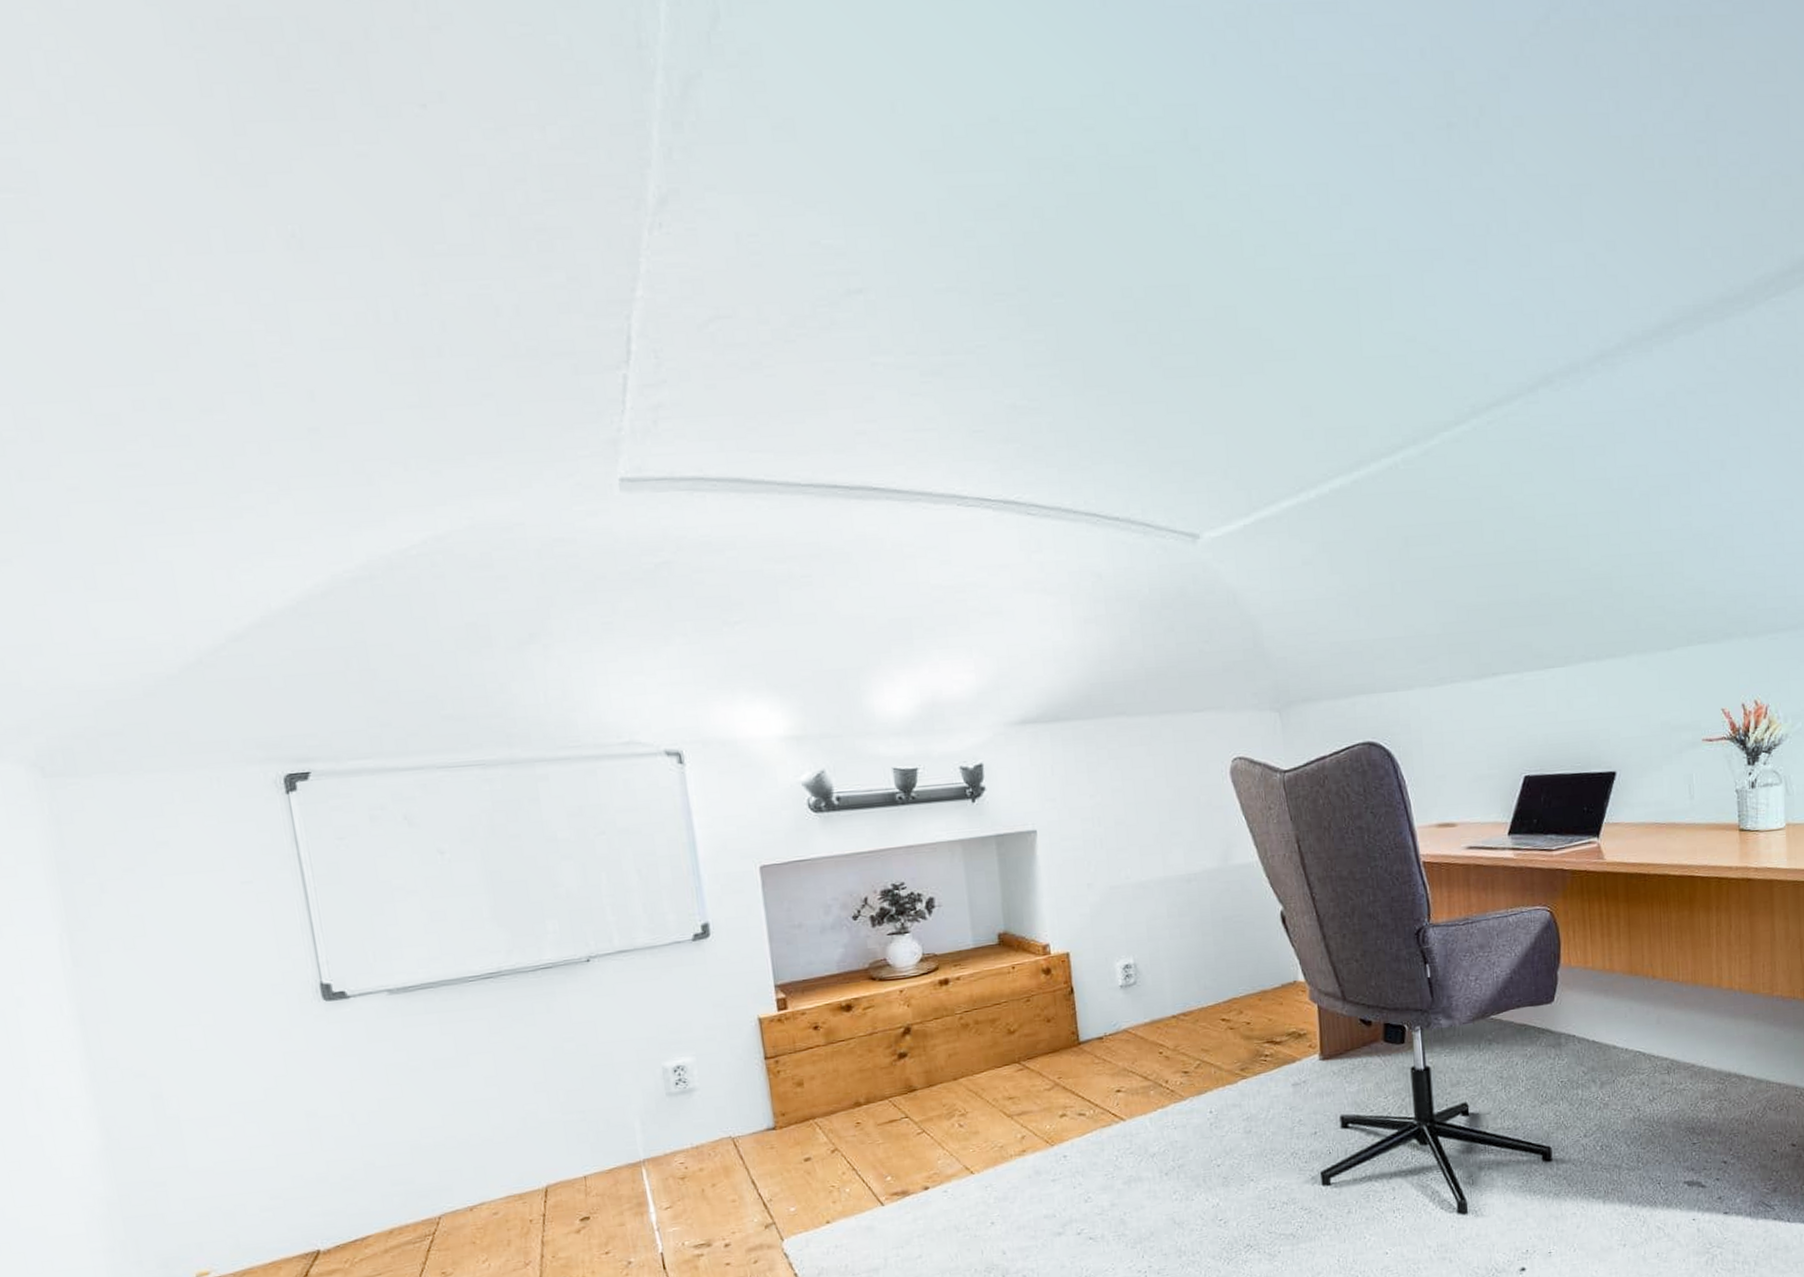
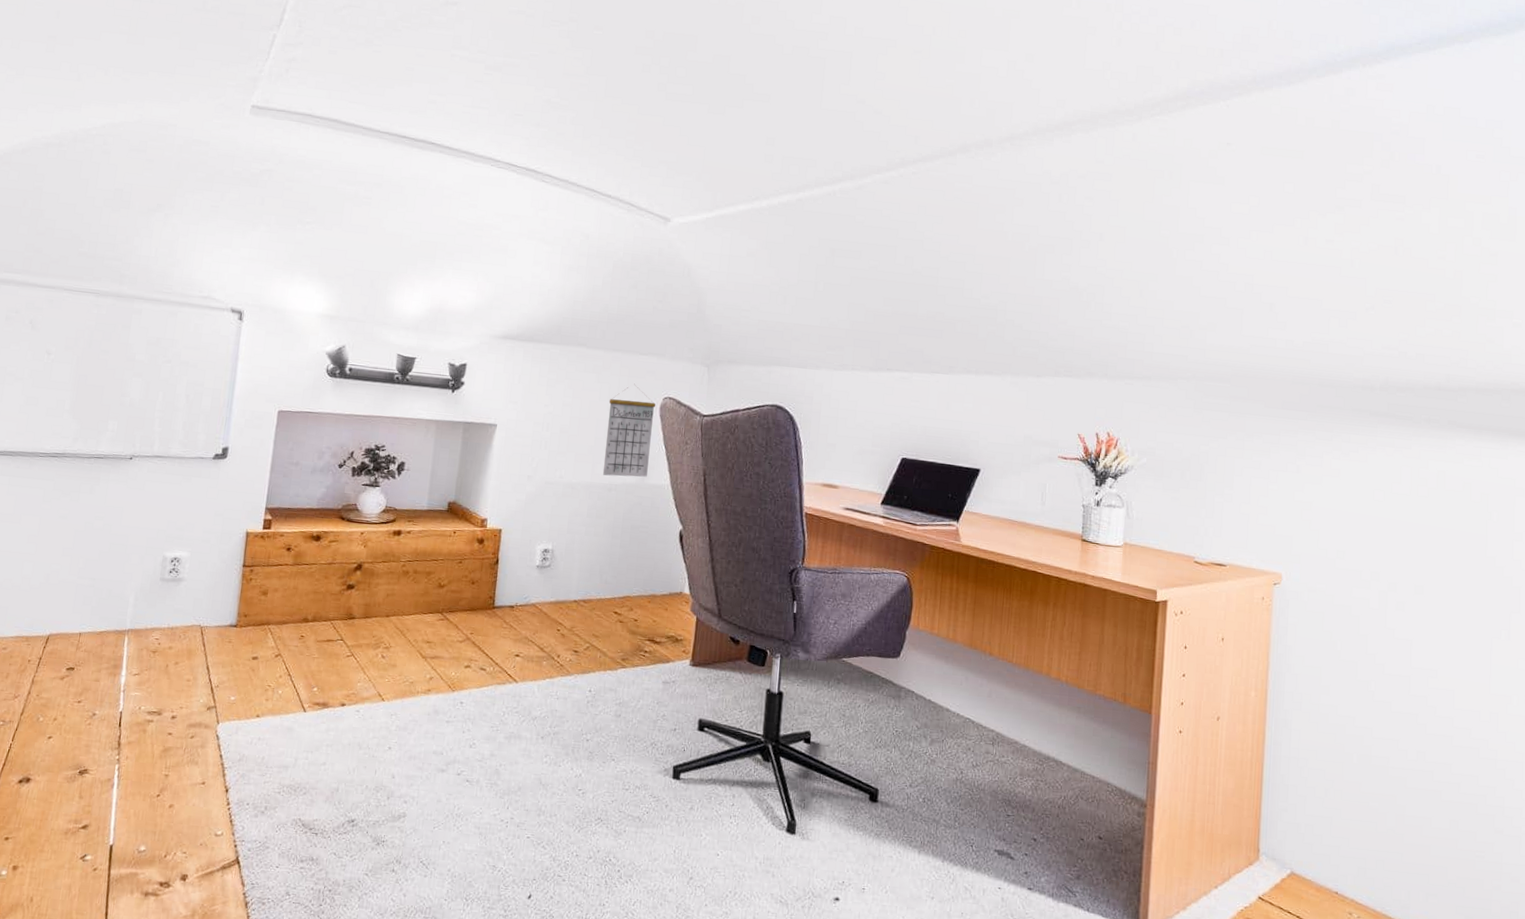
calendar: none [1167,749,1230,865] -> present [602,383,656,477]

